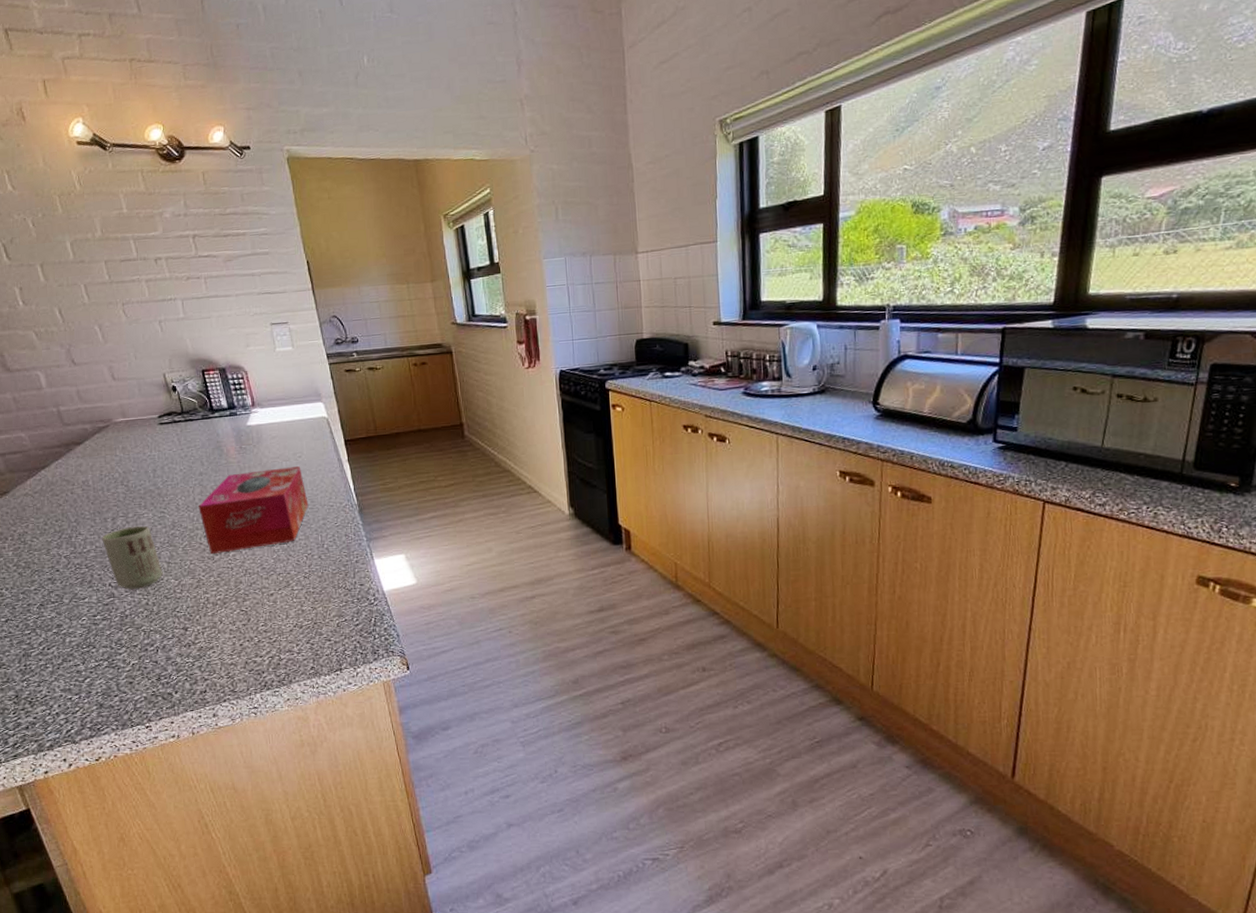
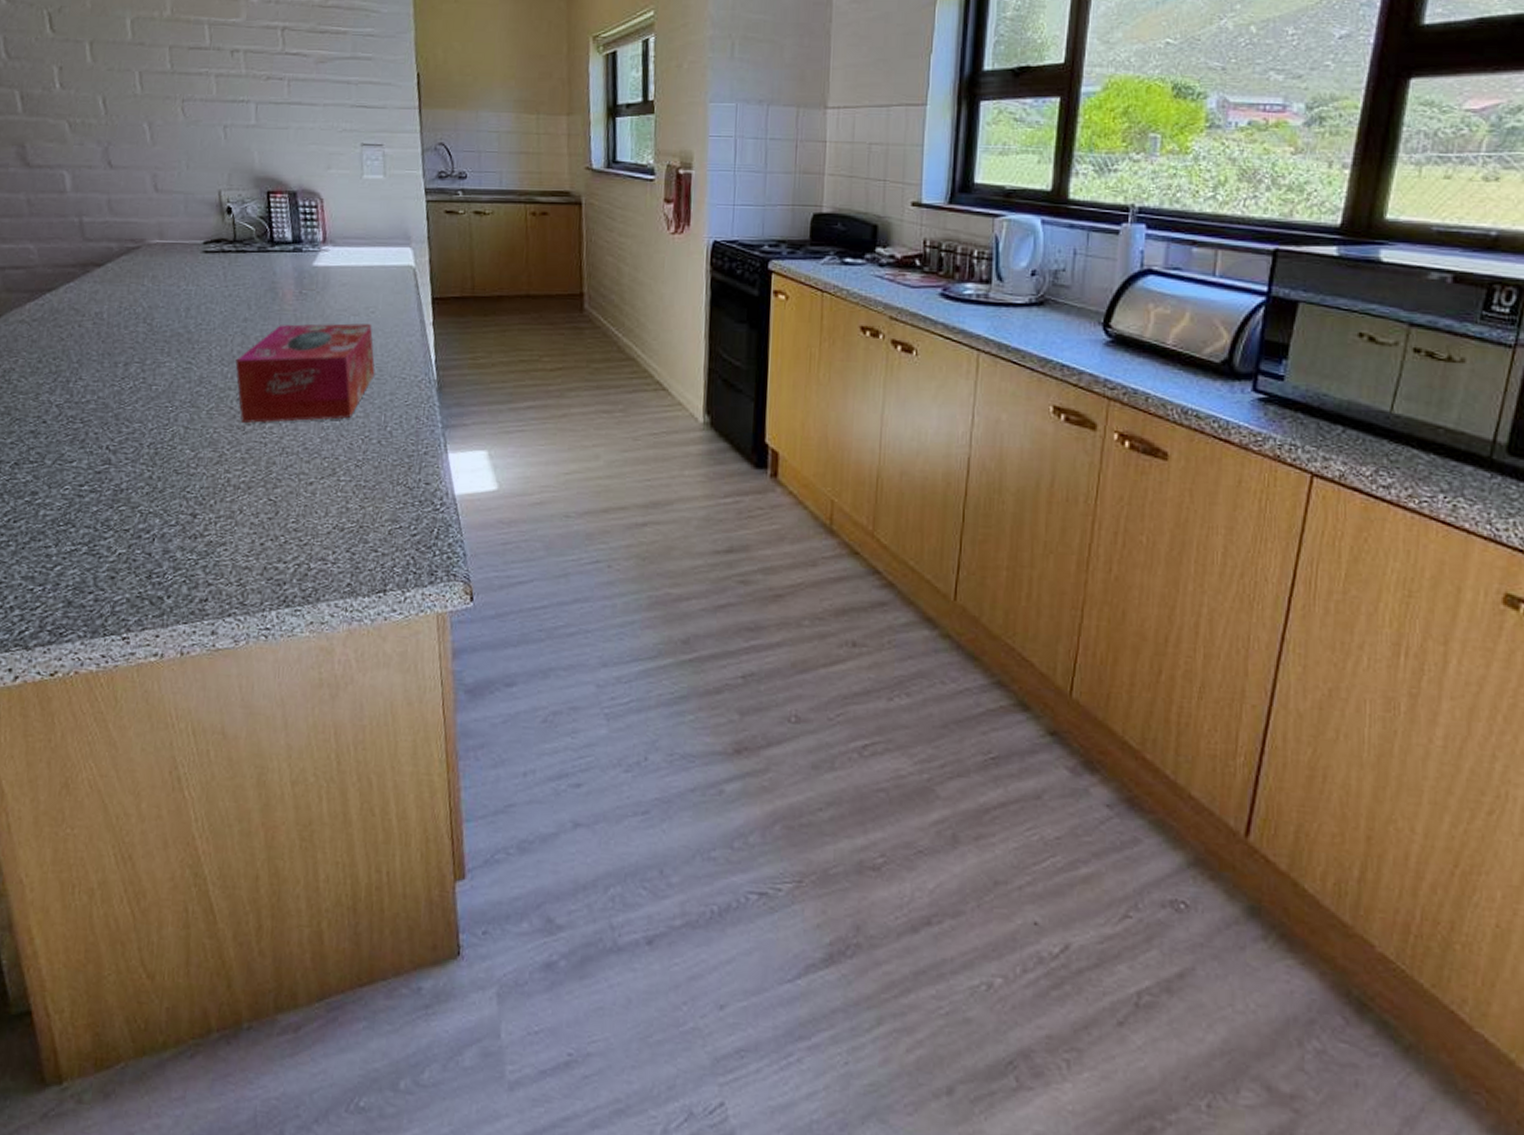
cup: present [102,525,163,589] -> none [107,376,177,457]

